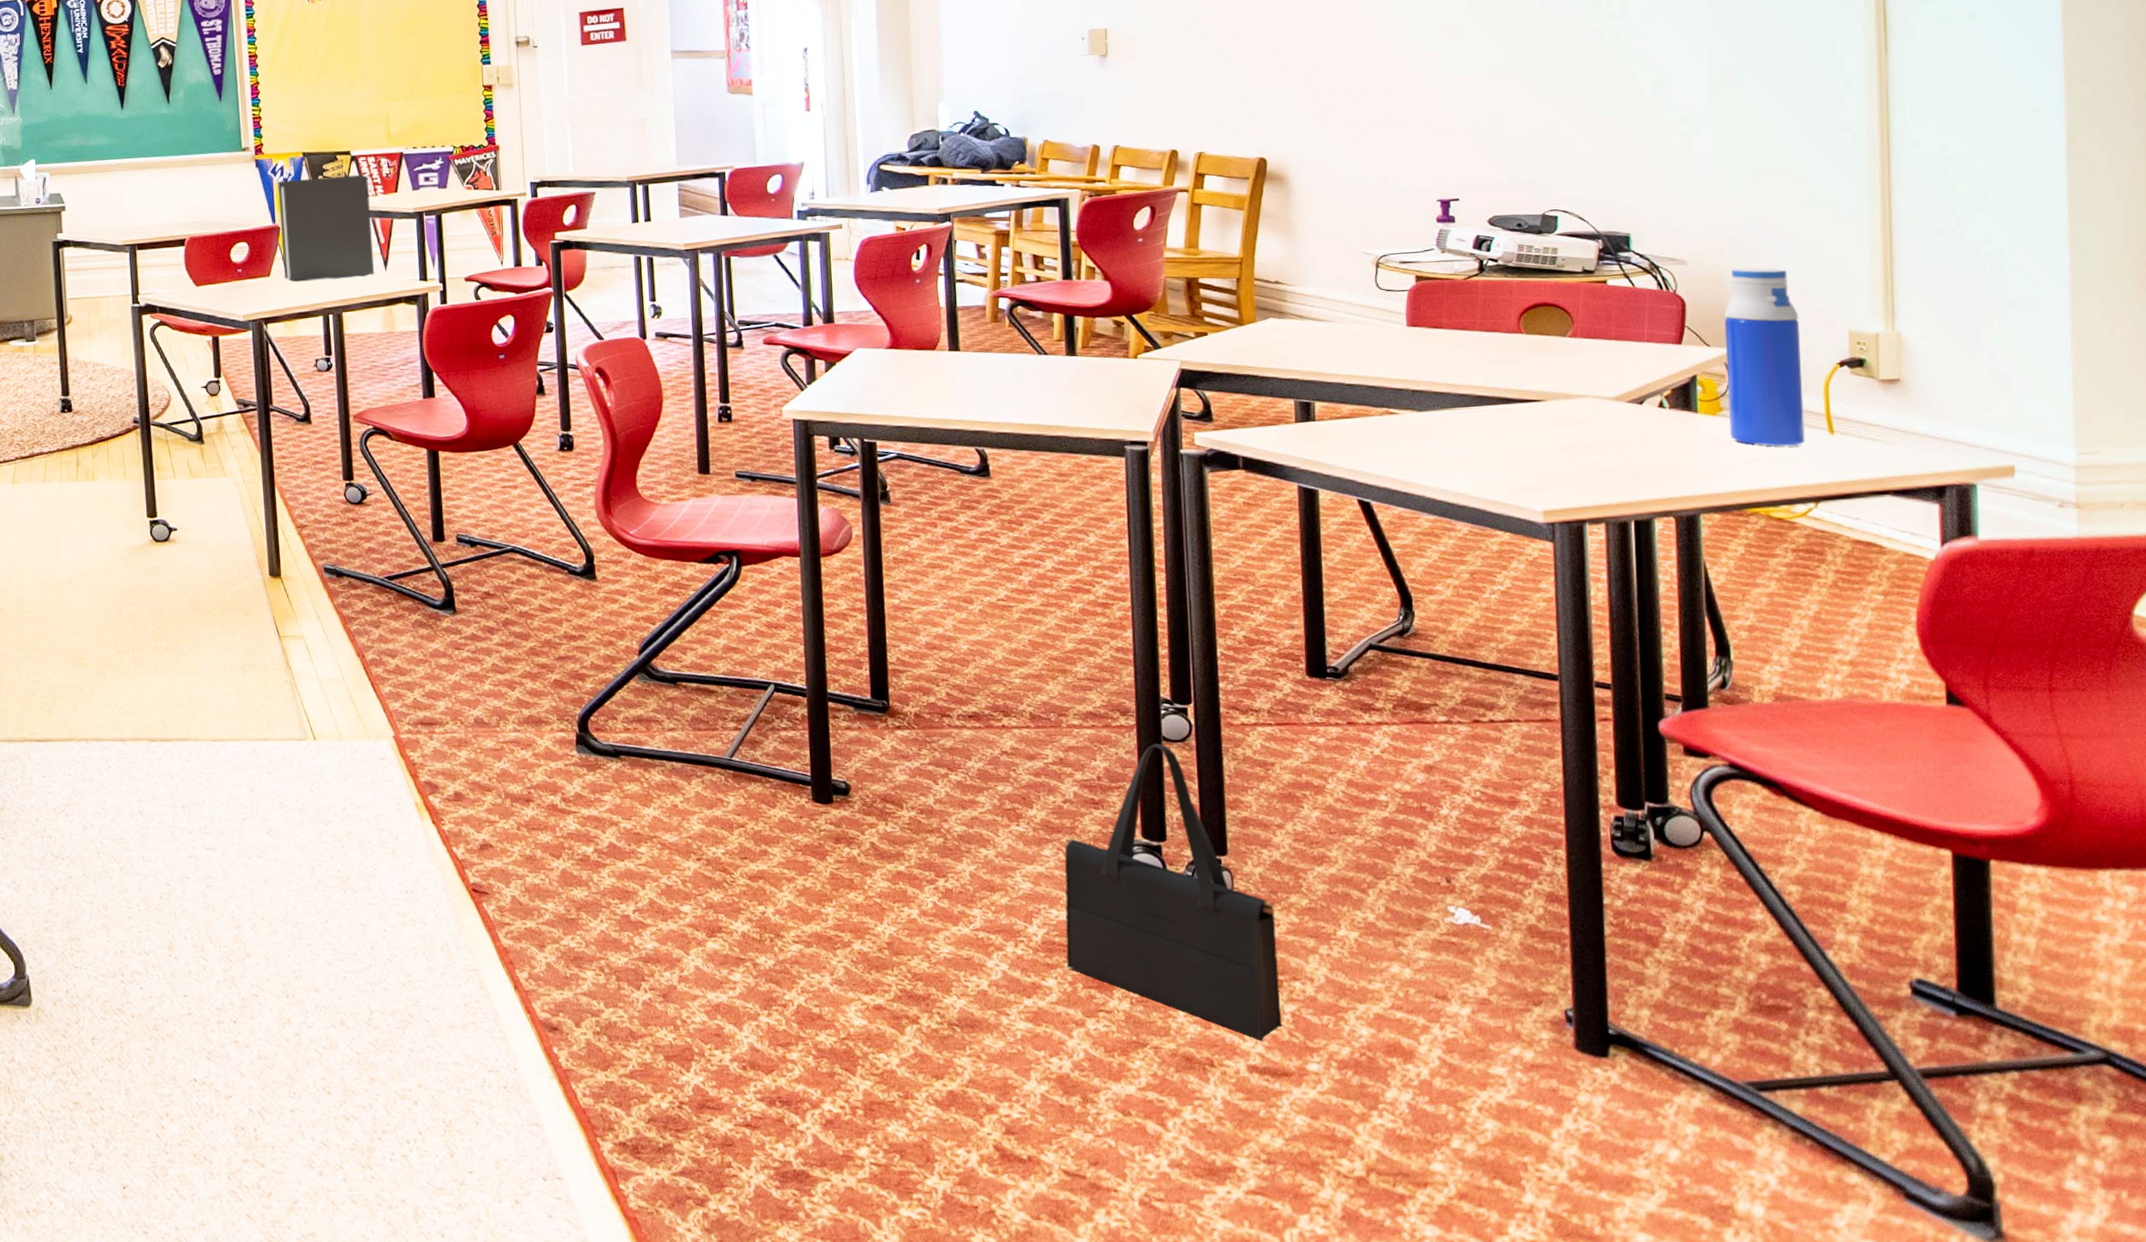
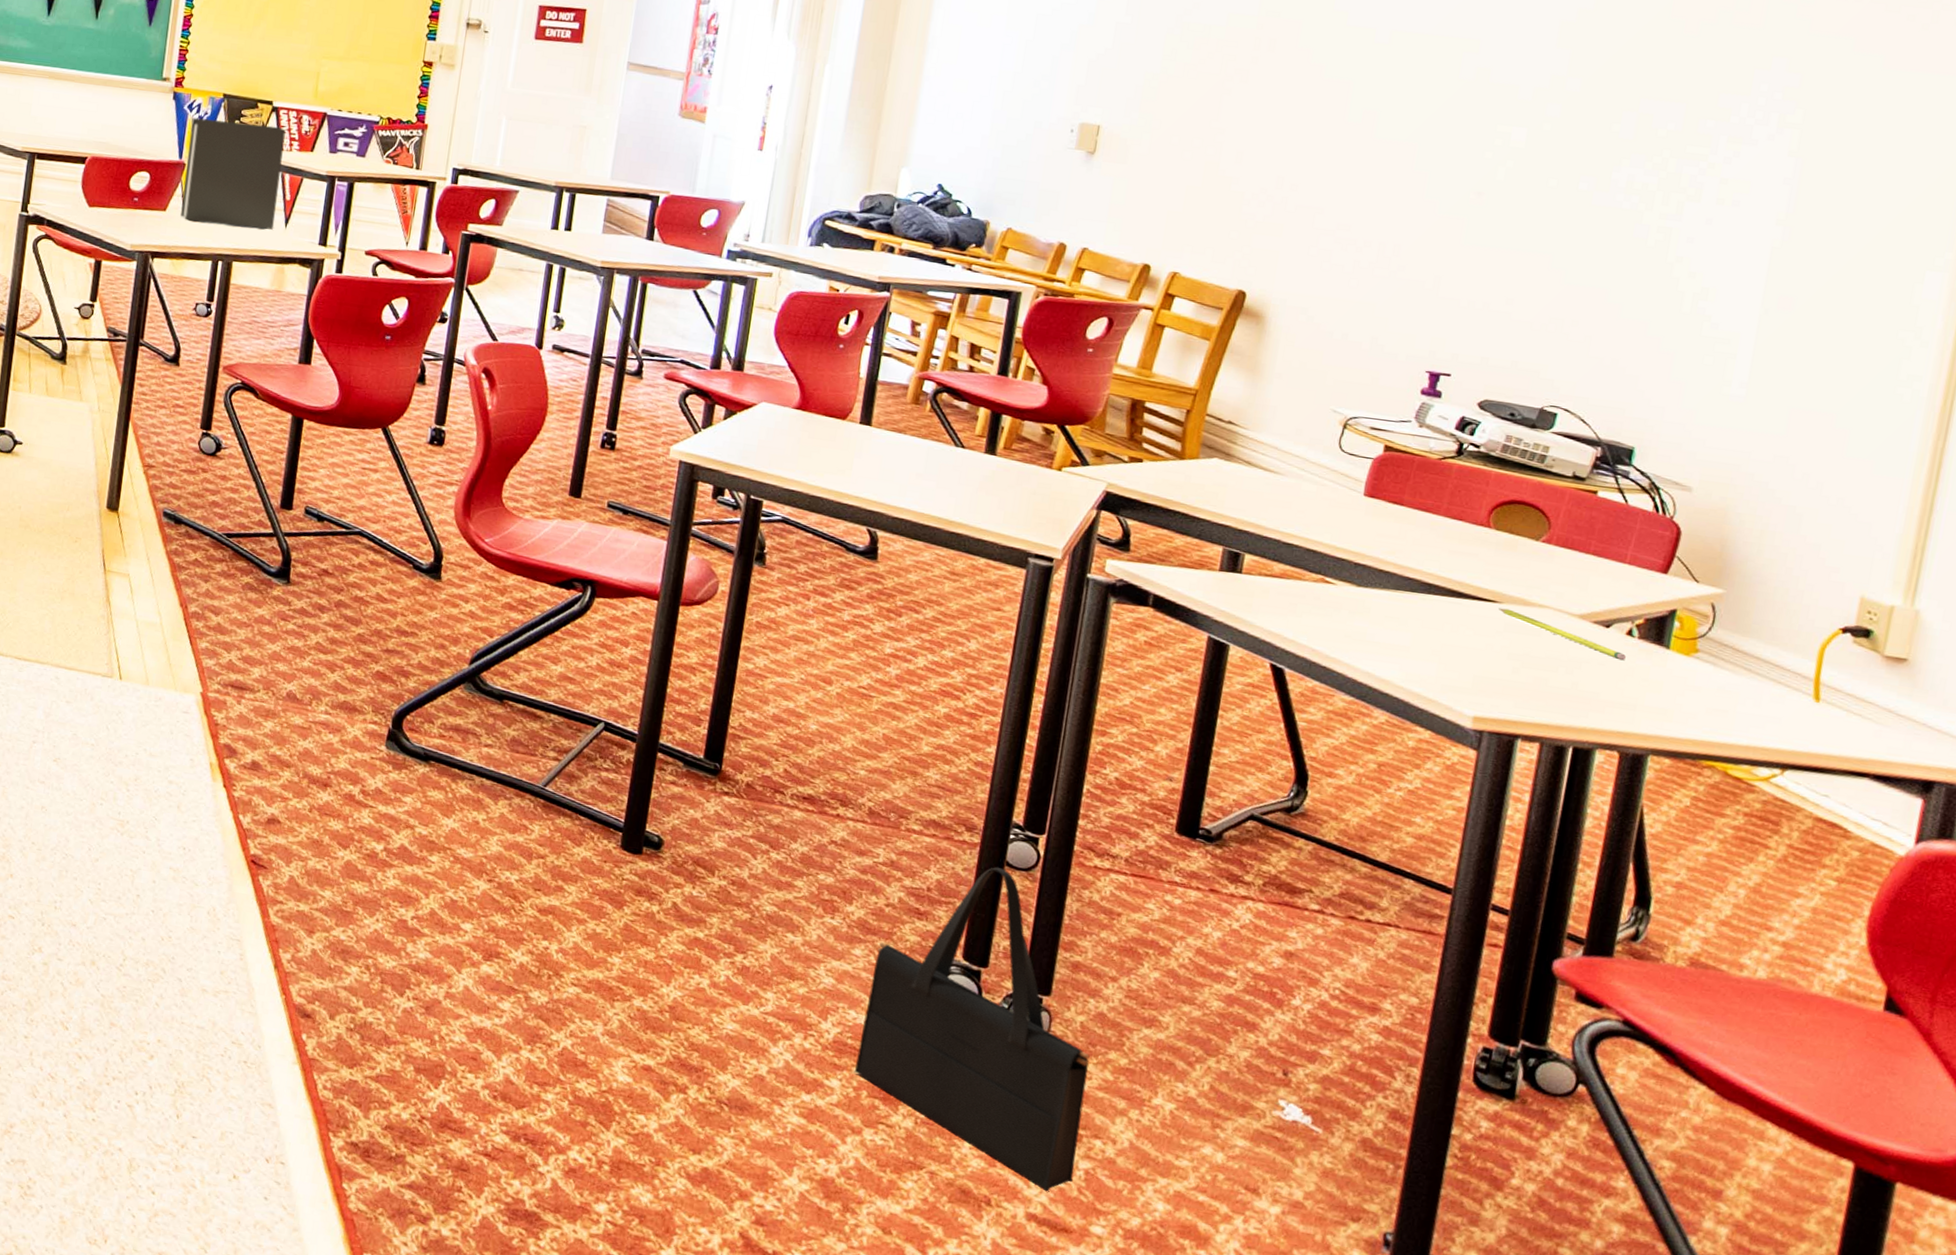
pencil: none [1544,405,1662,432] -> present [1498,608,1626,661]
water bottle: present [1724,267,1805,447] -> none [1701,507,1807,706]

